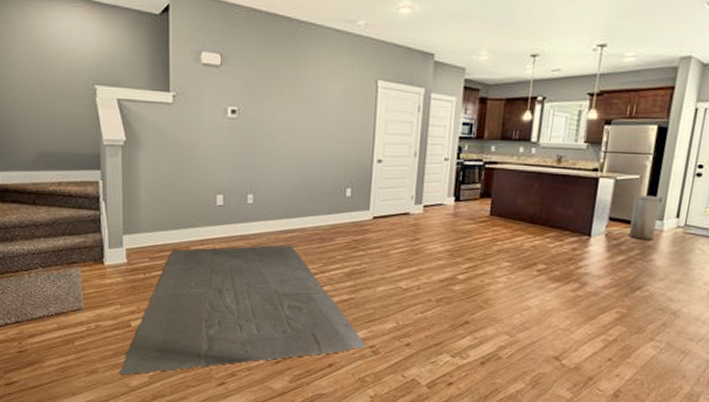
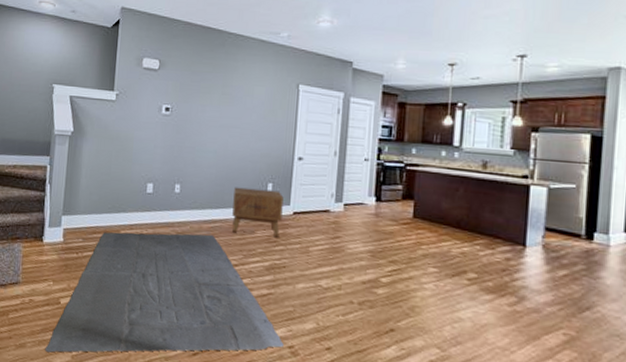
side table: none [310,194,363,244] -> present [232,187,284,238]
pedal bin: present [627,195,662,241] -> none [568,205,604,256]

